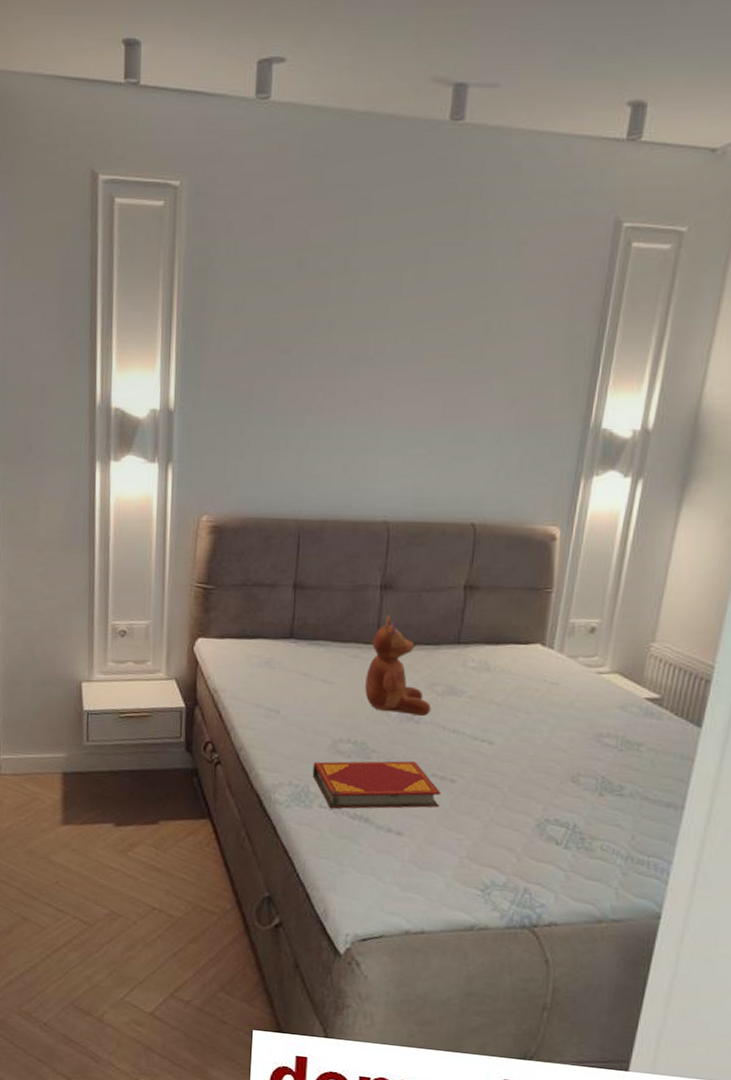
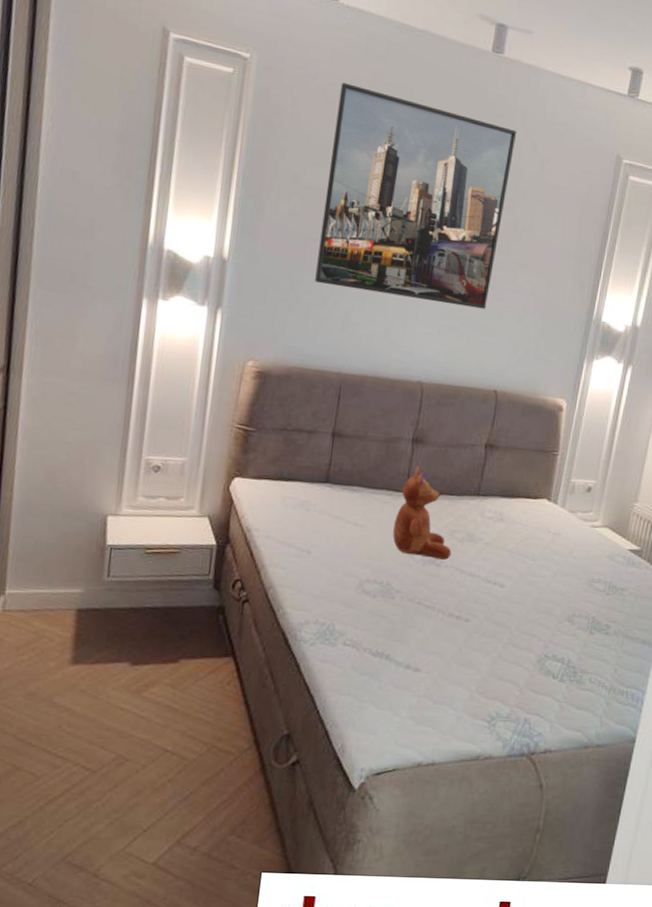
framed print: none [265,193,484,431] -> present [315,82,516,310]
hardback book: present [312,760,442,810] -> none [338,601,457,647]

